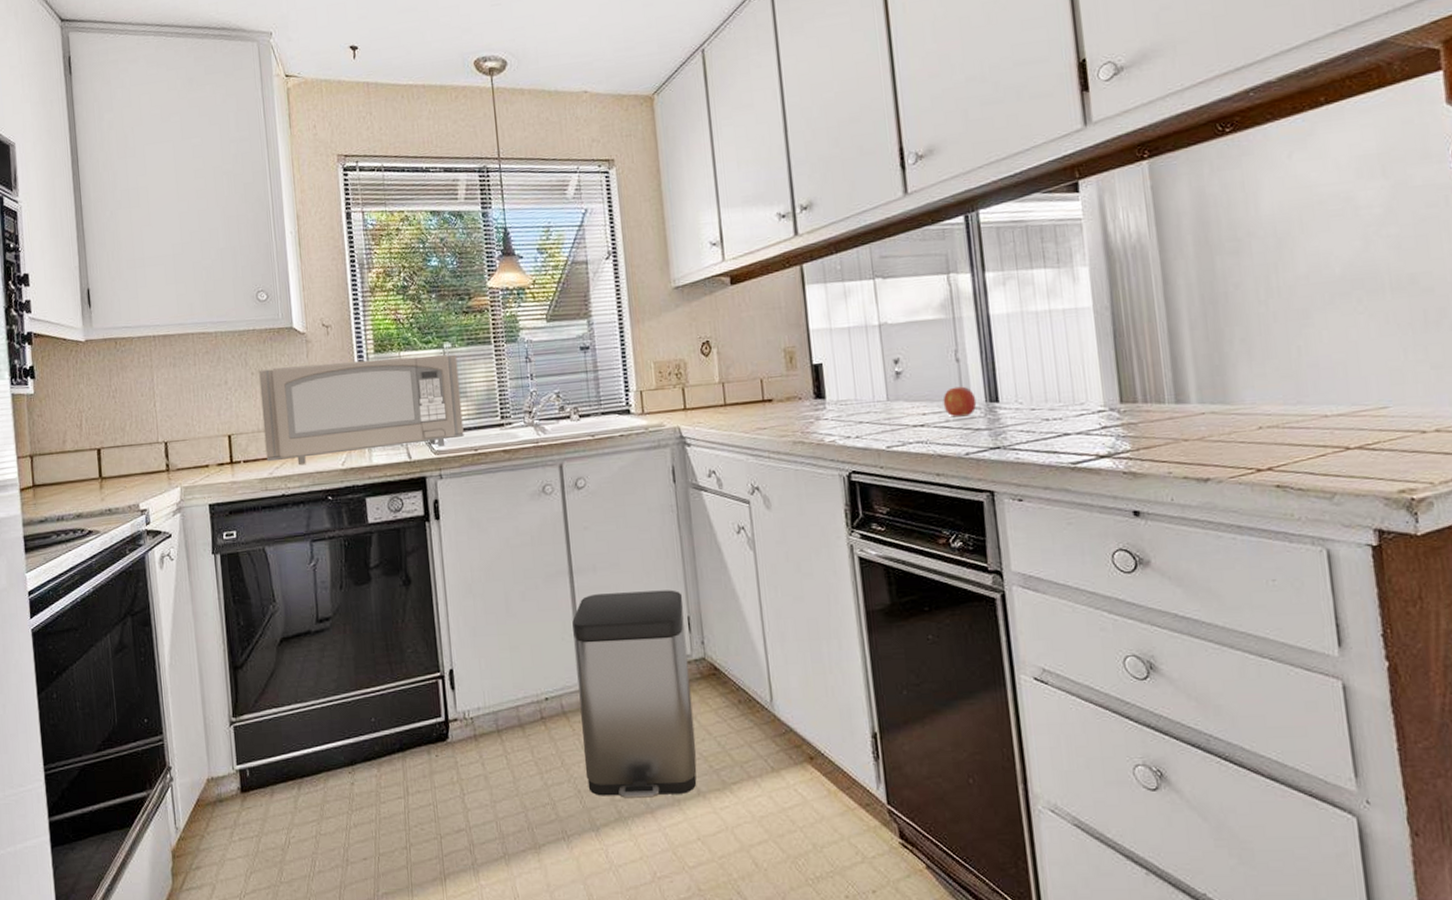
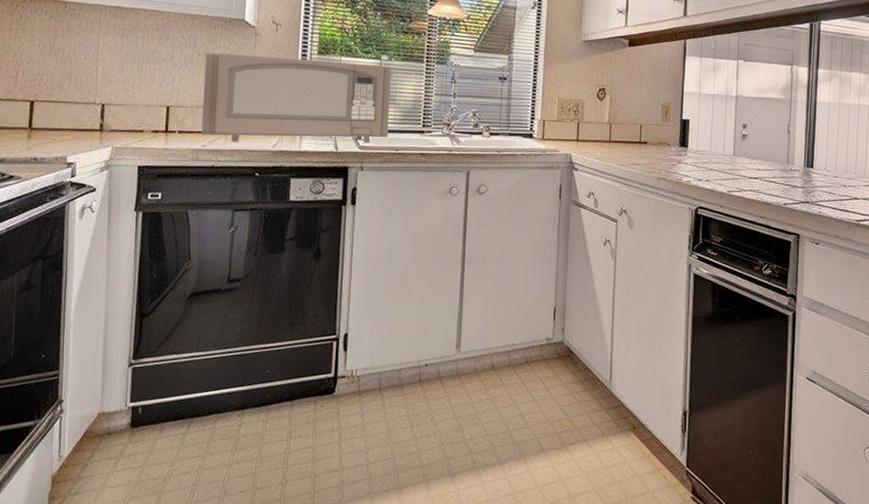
pedal bin: present [572,590,697,798] -> none [450,282,553,452]
fruit: present [942,386,977,417] -> none [773,152,798,176]

